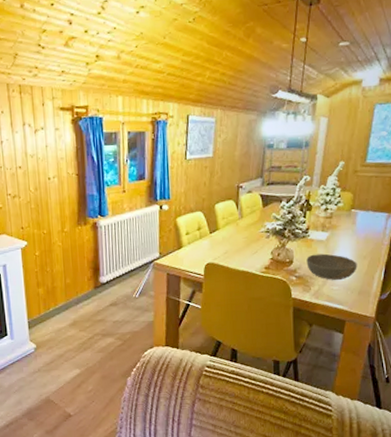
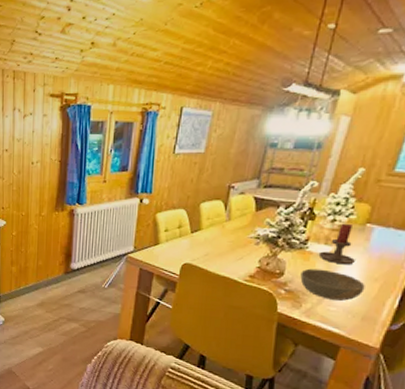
candle holder: none [318,211,347,248] -> present [318,224,355,265]

